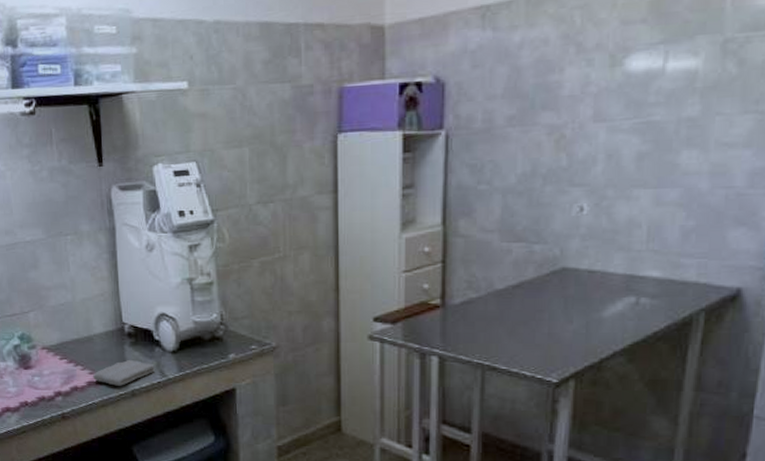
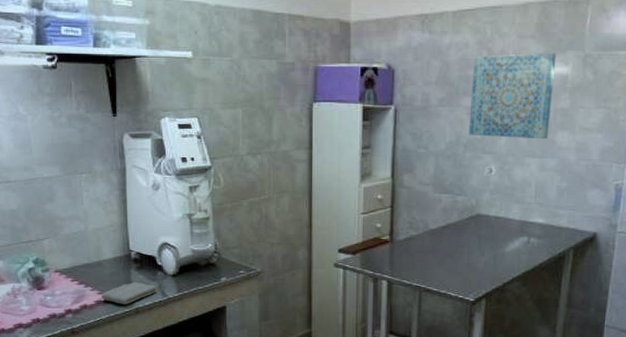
wall art: none [550,40,679,164] -> present [469,53,556,140]

